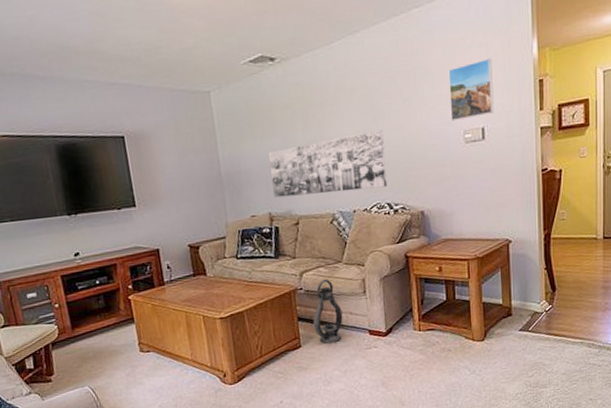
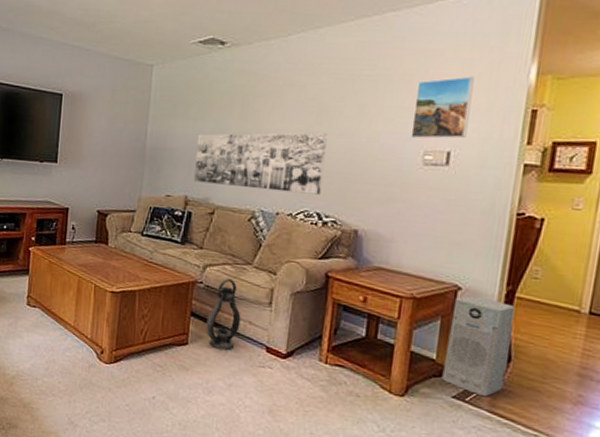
air purifier: none [508,244,554,324] -> present [441,295,515,397]

